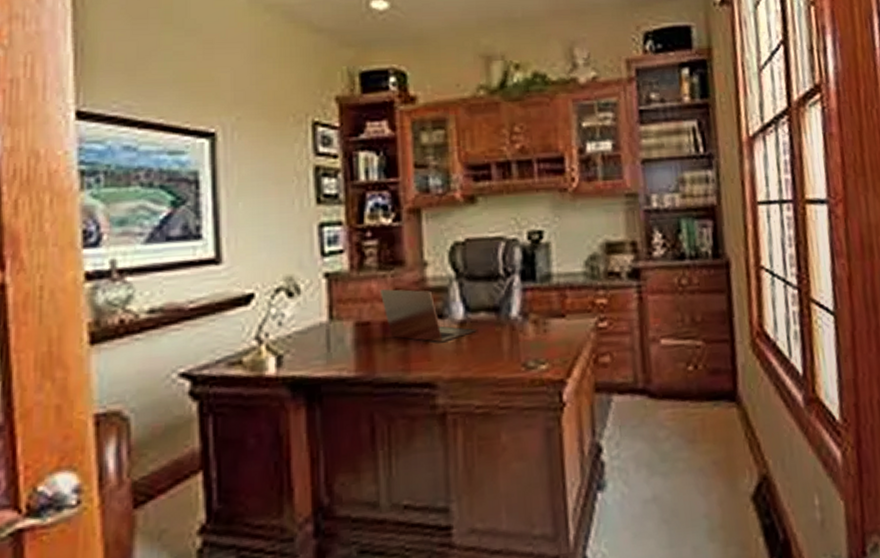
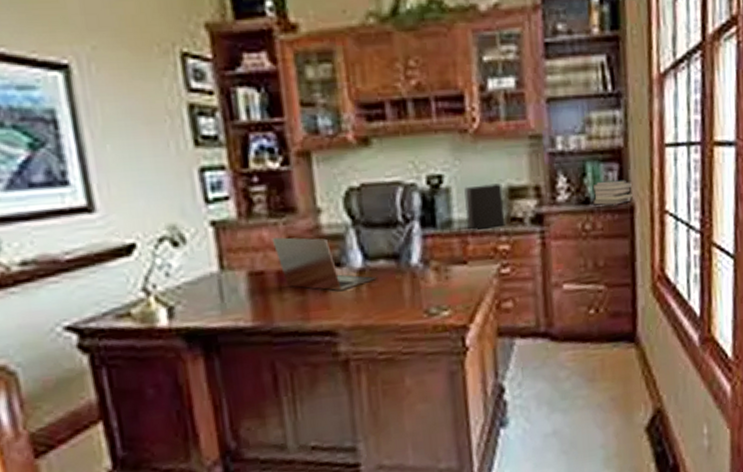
binder: none [563,239,602,285] -> present [464,183,505,231]
books: none [687,236,727,261] -> present [592,180,632,205]

